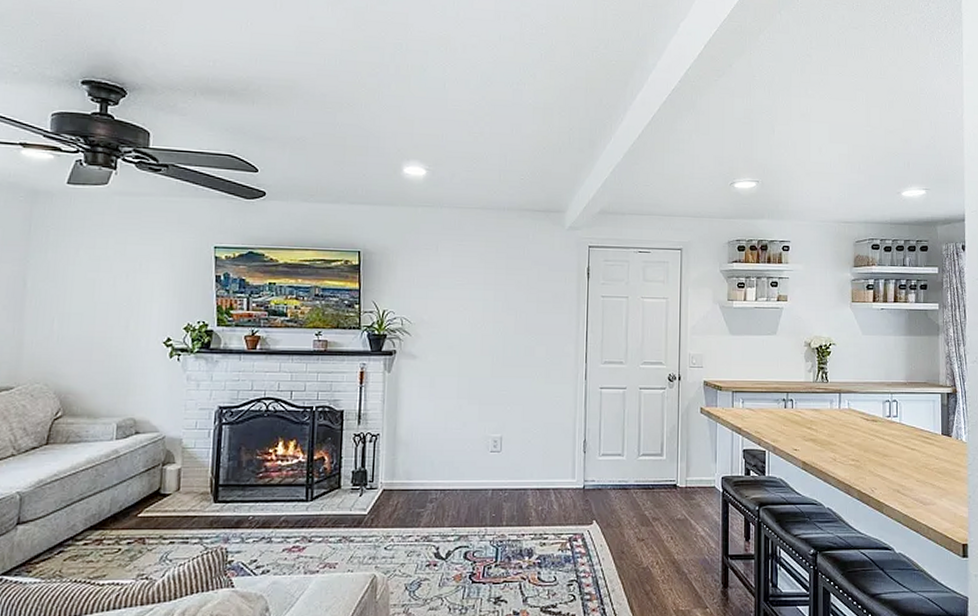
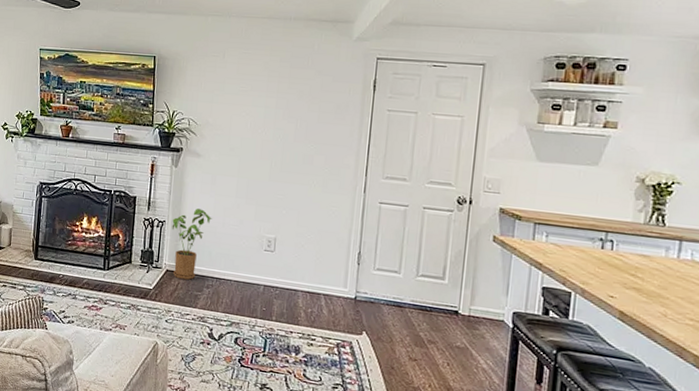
house plant: none [387,416,433,498] -> present [171,208,213,280]

